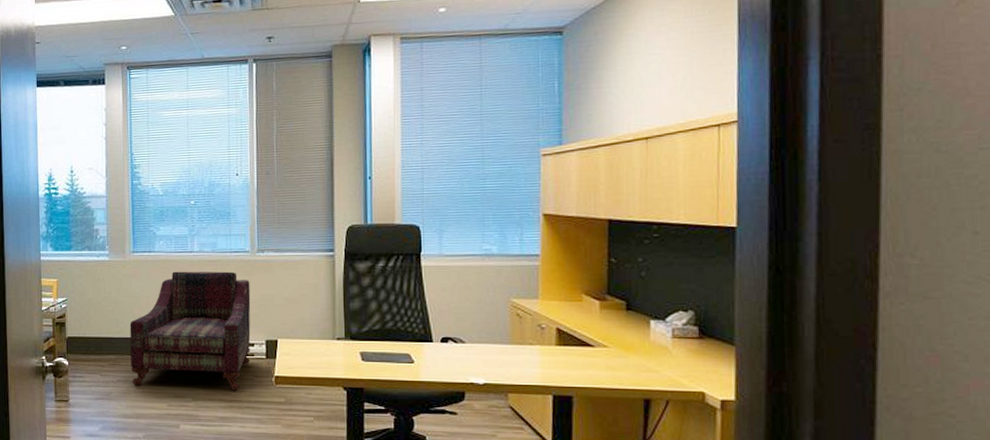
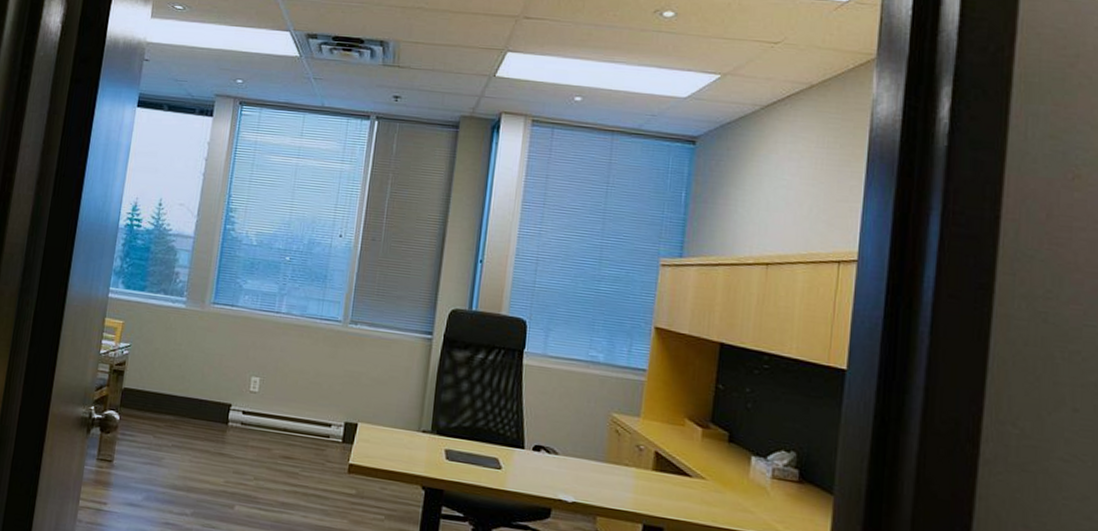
armchair: present [130,271,251,391] -> none [189,331,337,475]

